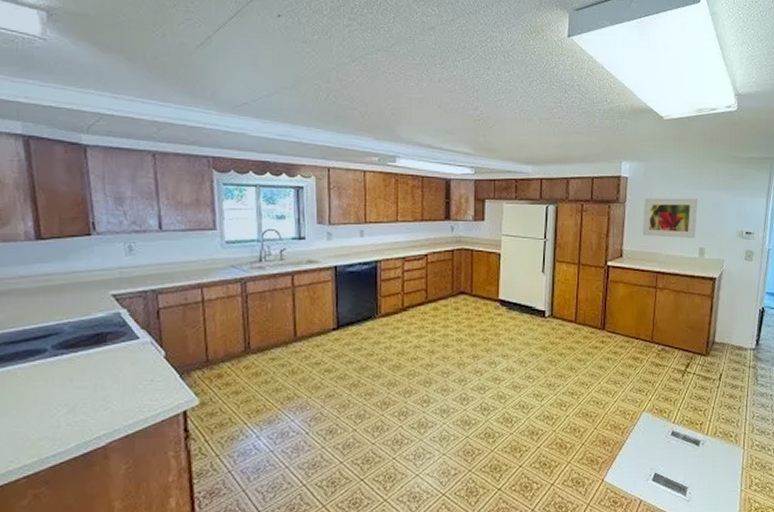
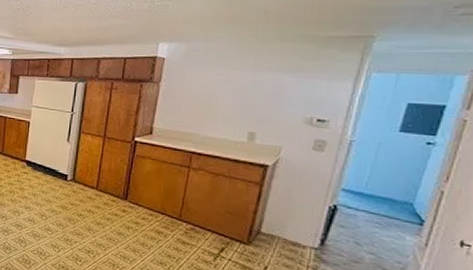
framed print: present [642,198,698,239] -> none [177,78,252,123]

